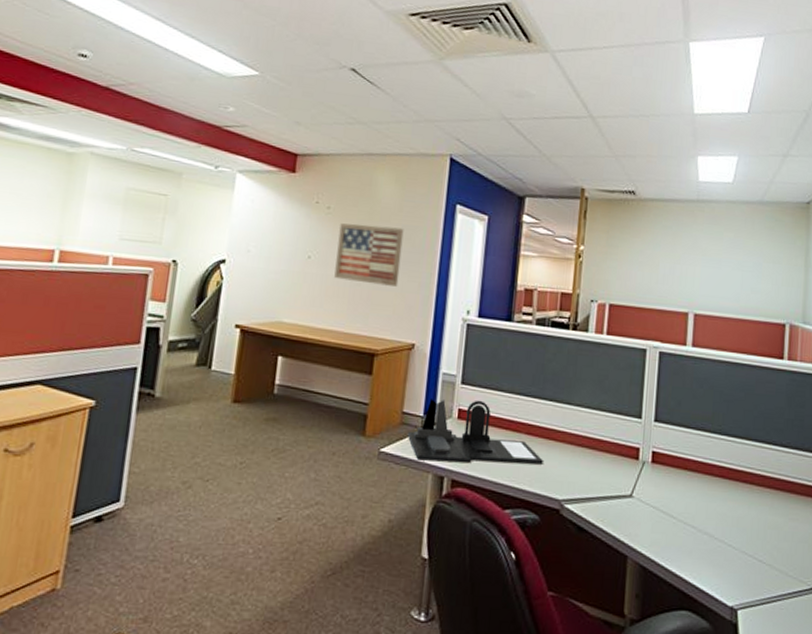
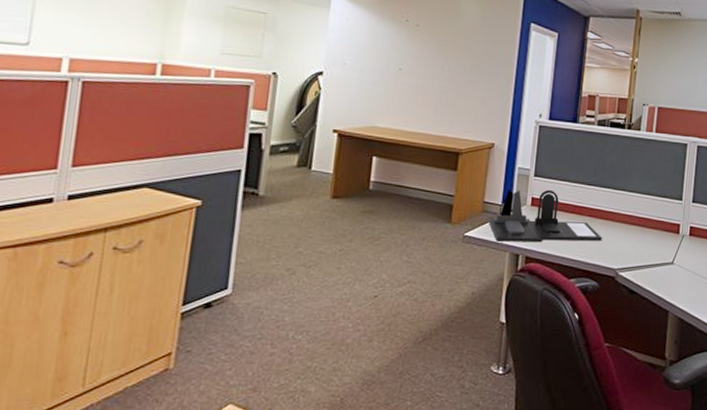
wall art: present [334,223,404,287] -> none [423,39,485,94]

